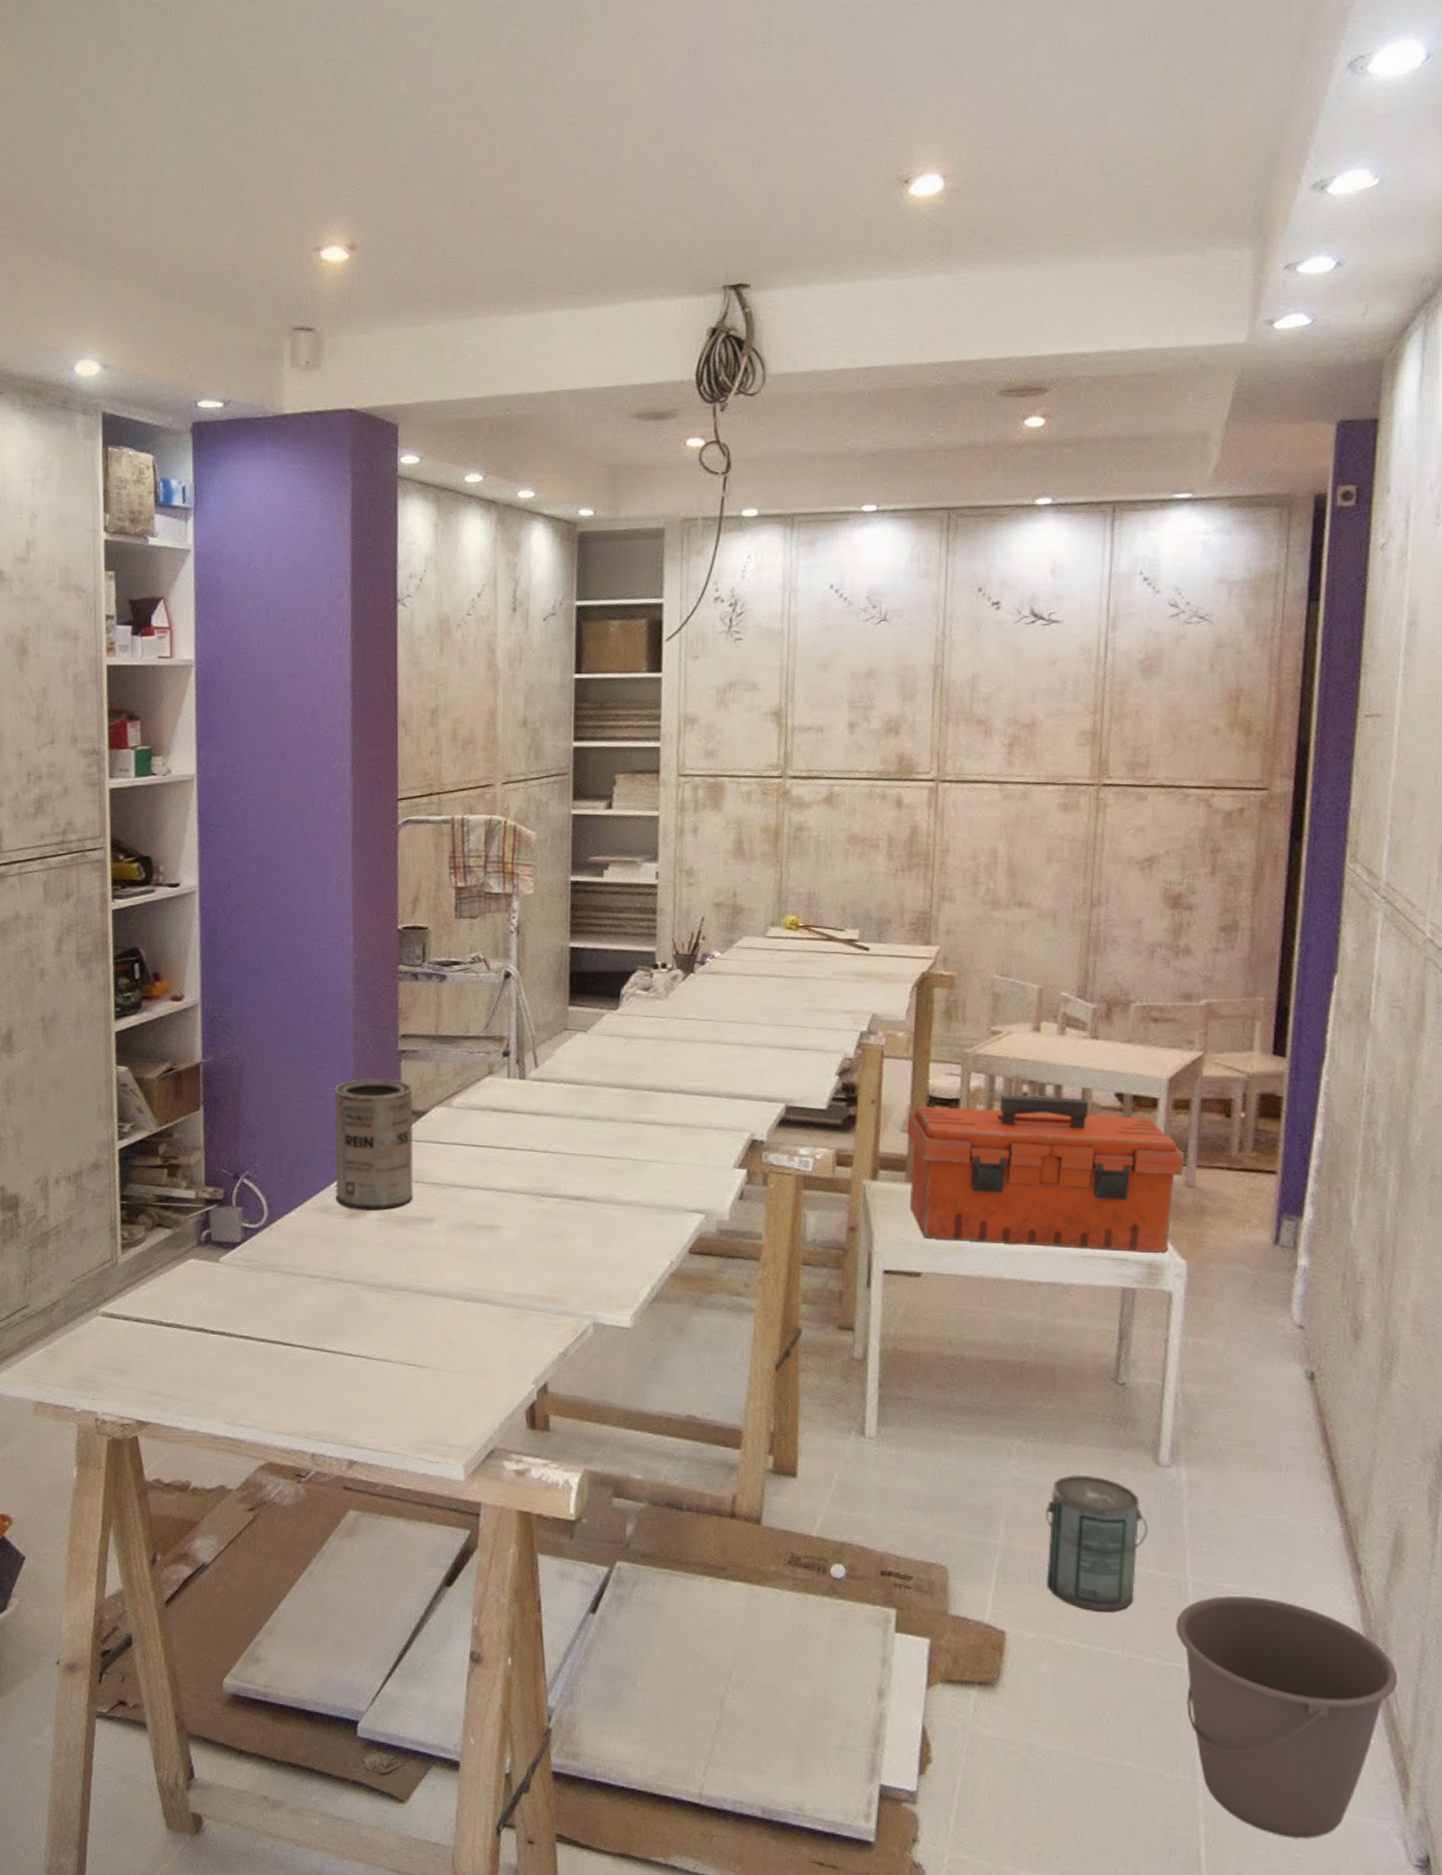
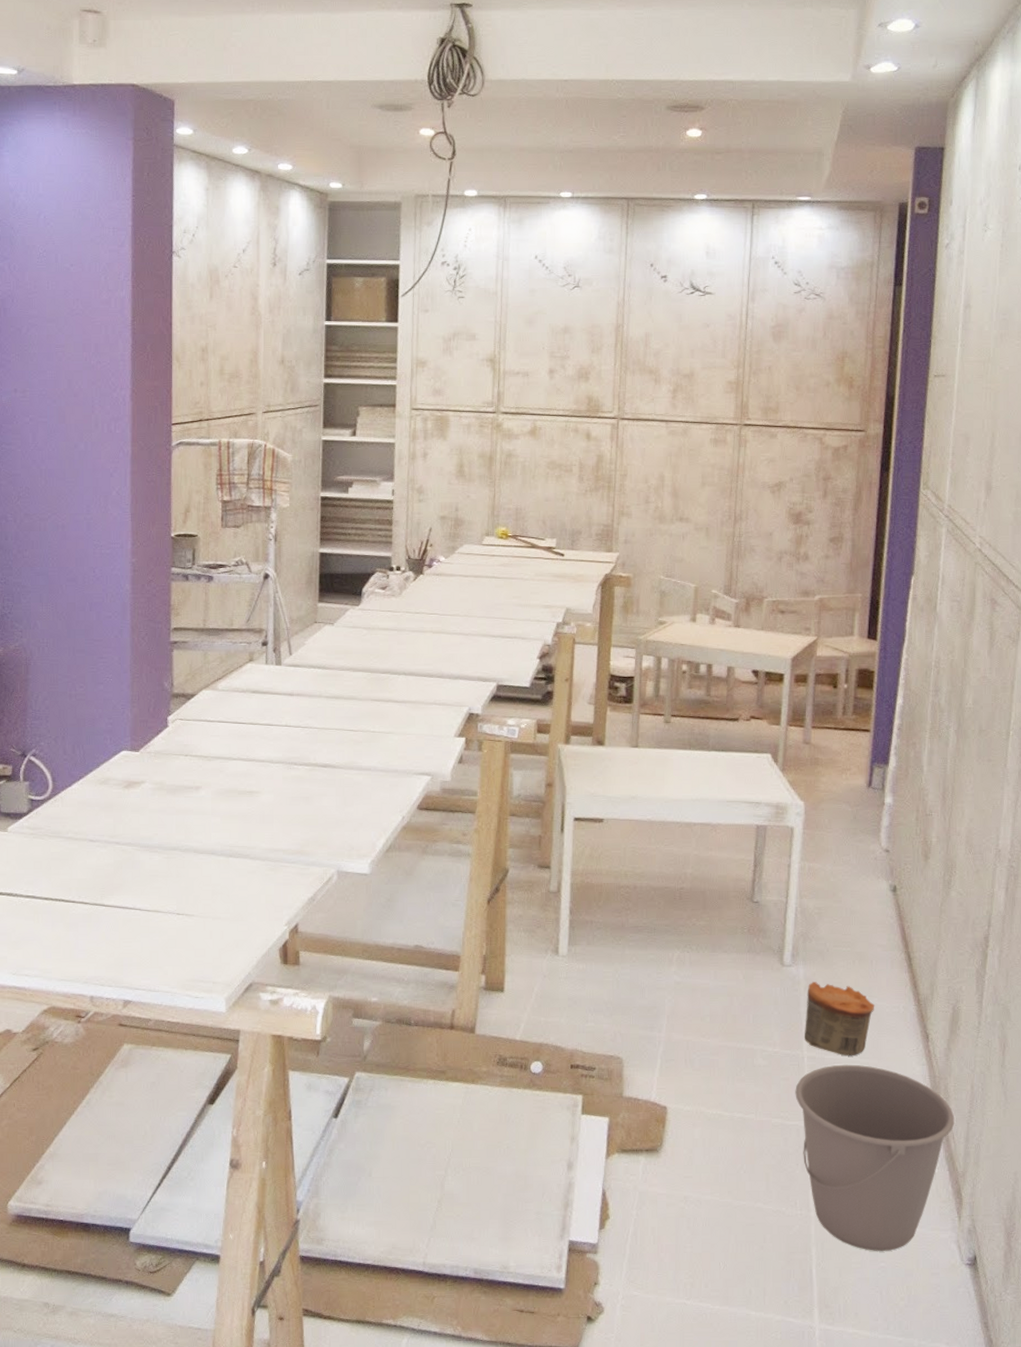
paint can: present [334,1078,414,1211] -> none [113,665,184,781]
toolbox: present [907,1095,1185,1254] -> none [593,673,804,798]
paint can: present [1045,1474,1148,1612] -> none [697,976,775,1085]
can: none [1188,1488,1286,1585] -> present [805,982,875,1055]

